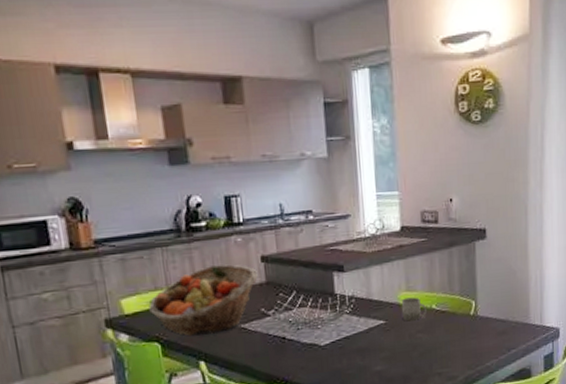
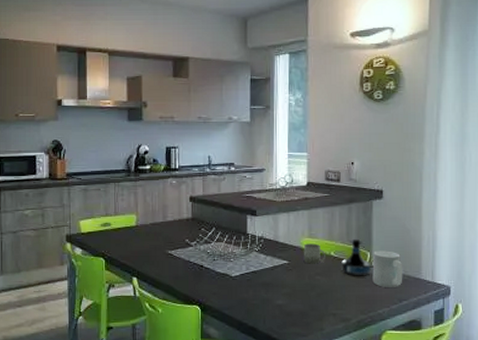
fruit basket: present [148,264,258,336] -> none [100,201,186,256]
tequila bottle: none [443,286,477,330] -> present [340,238,371,276]
mug: none [478,296,511,338] -> present [372,250,403,287]

